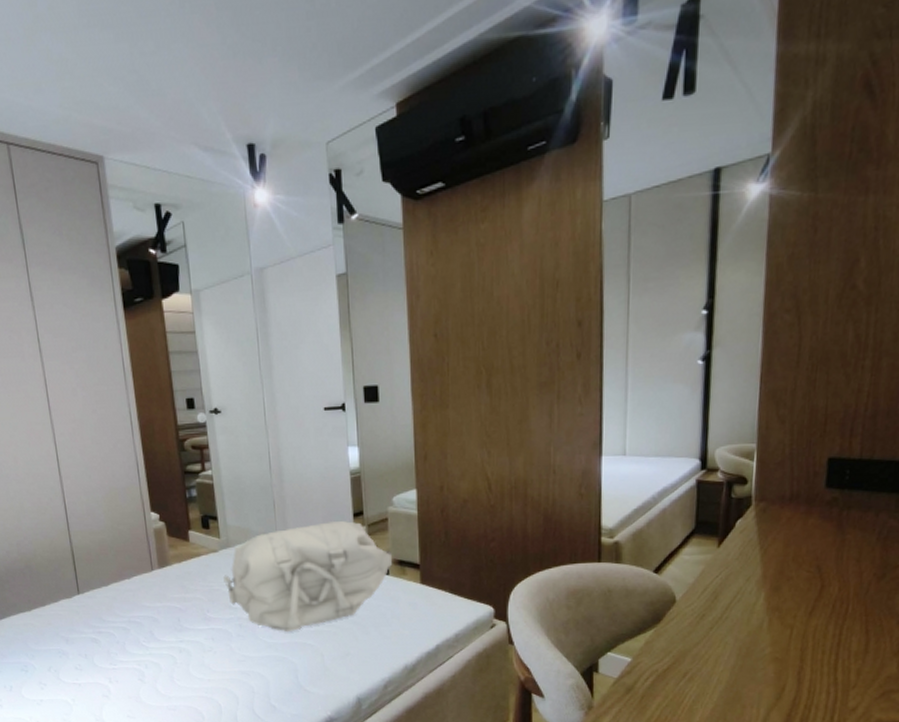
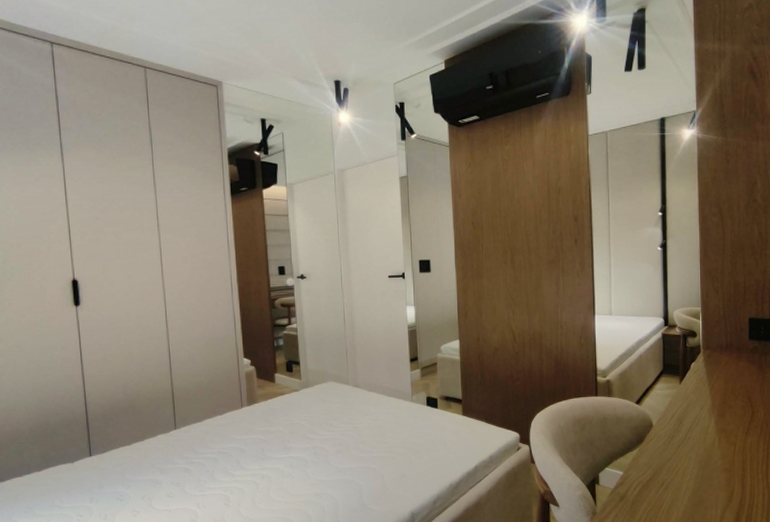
duffel bag: present [223,520,393,633] -> none [303,364,441,459]

